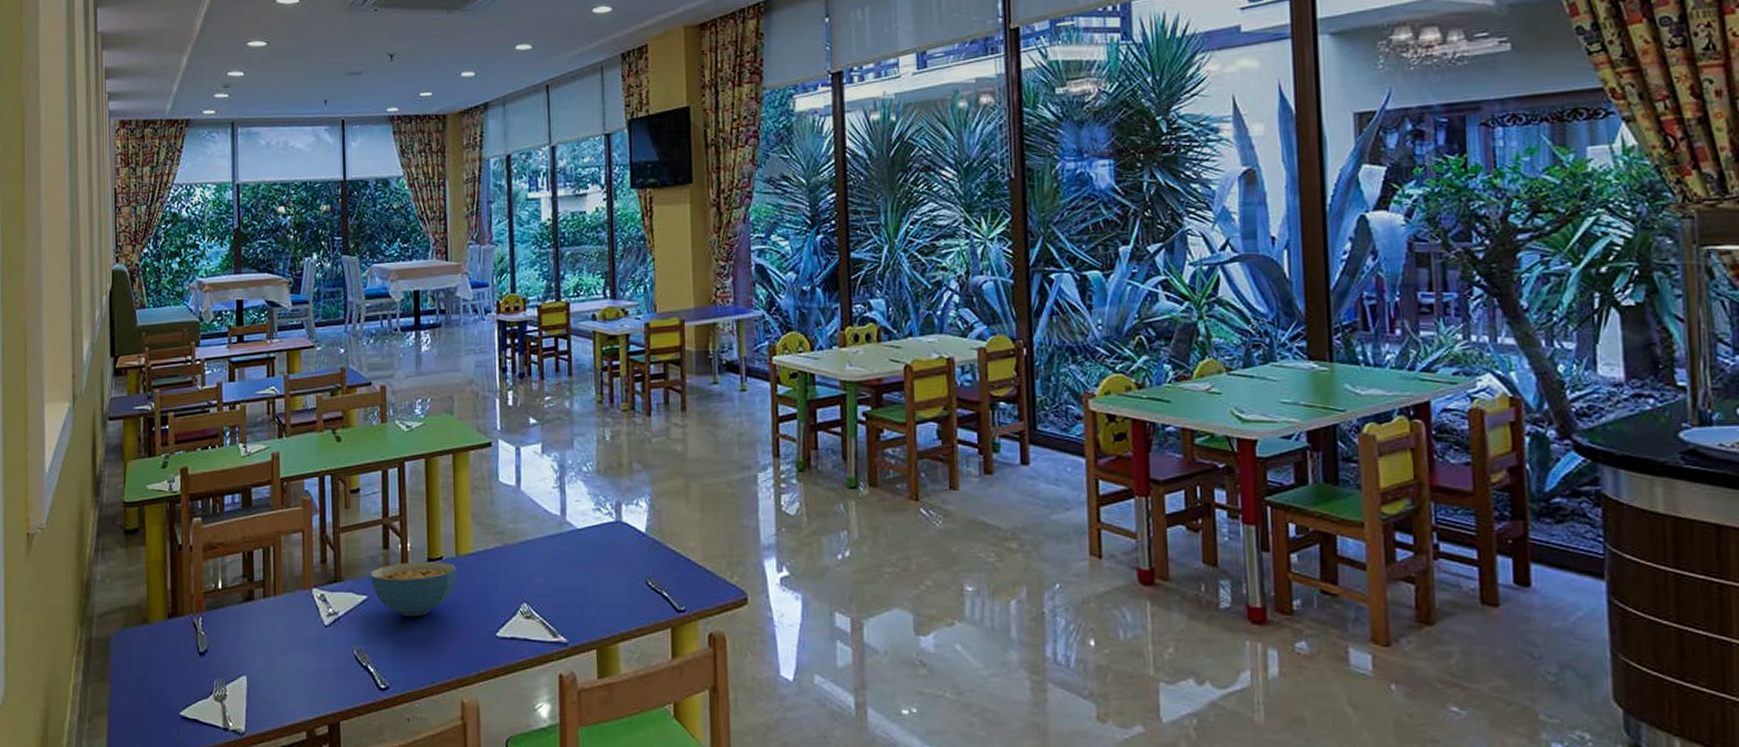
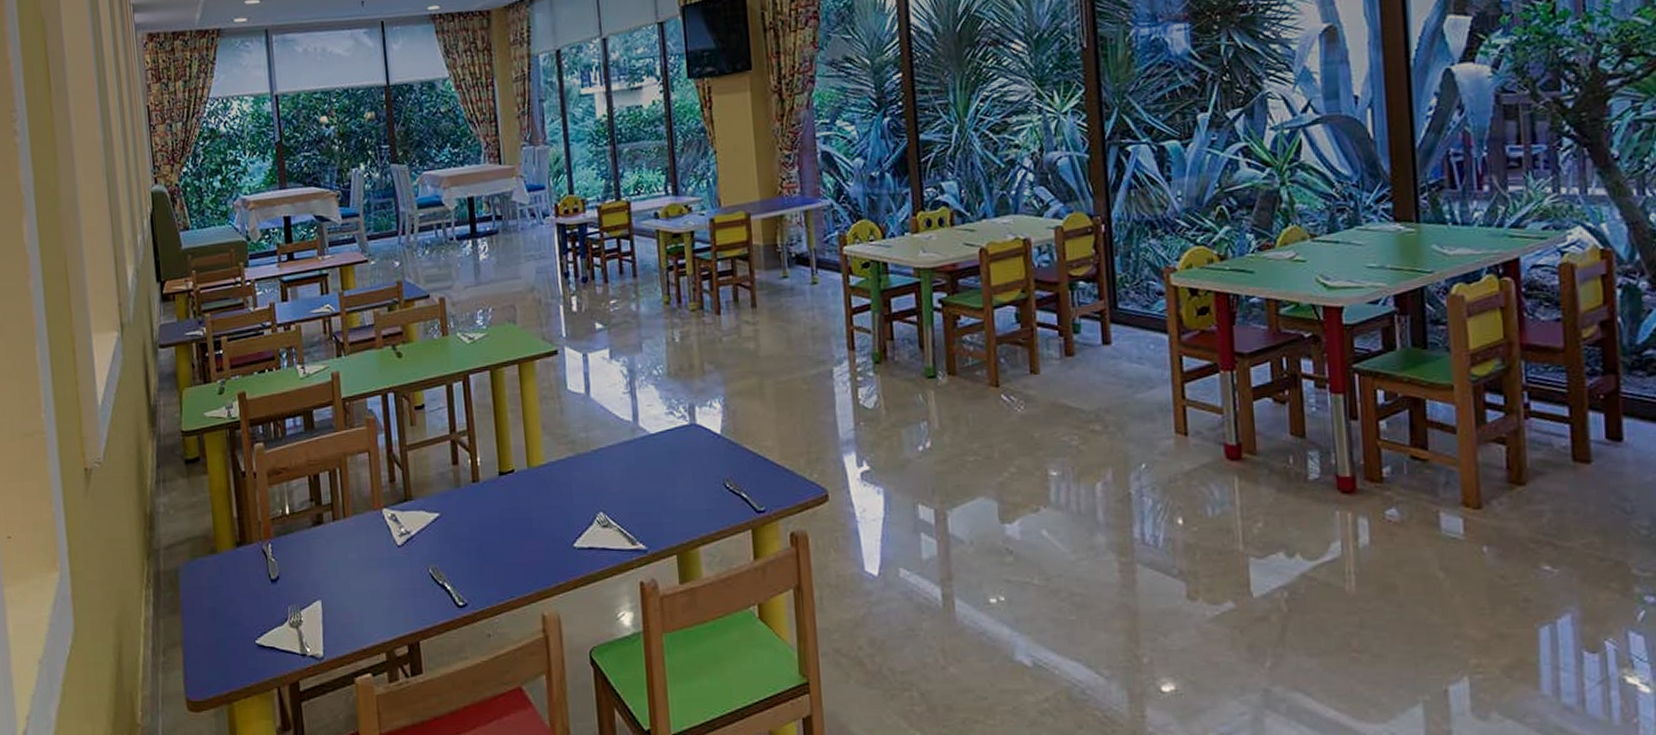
cereal bowl: present [370,562,457,617] -> none [440,475,530,532]

